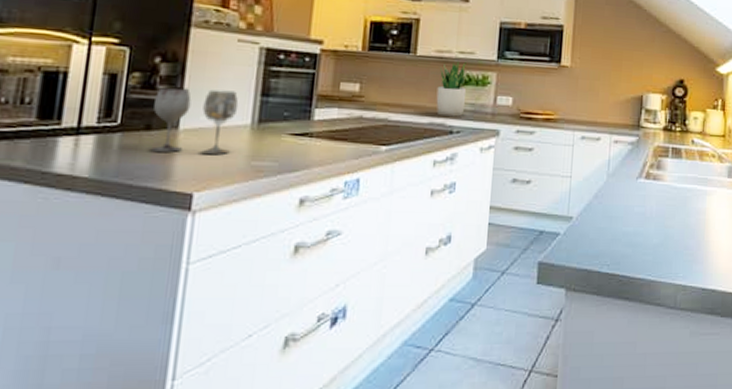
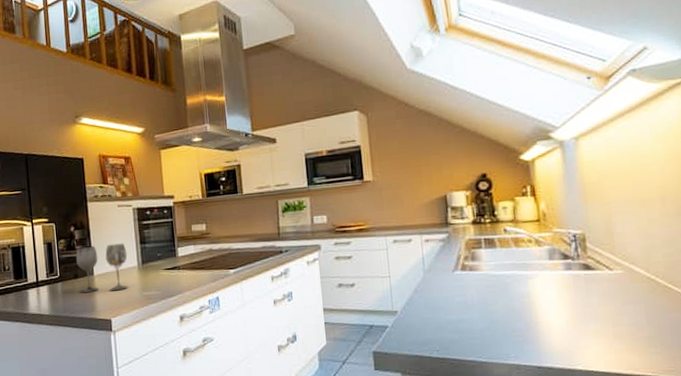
planter: present [436,60,468,117] -> none [262,192,289,240]

